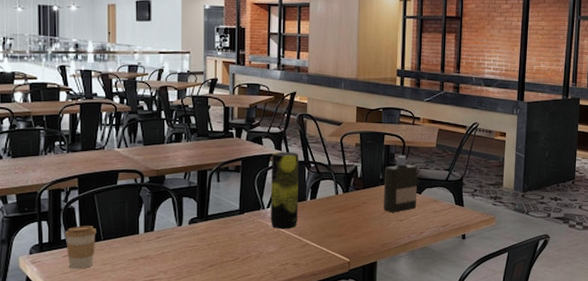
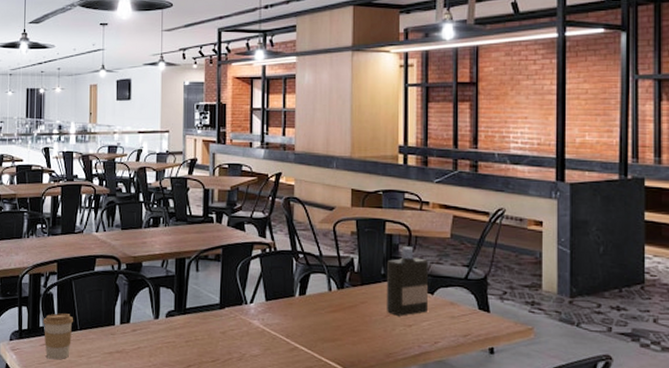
vase: present [271,152,299,229] -> none [254,239,285,329]

